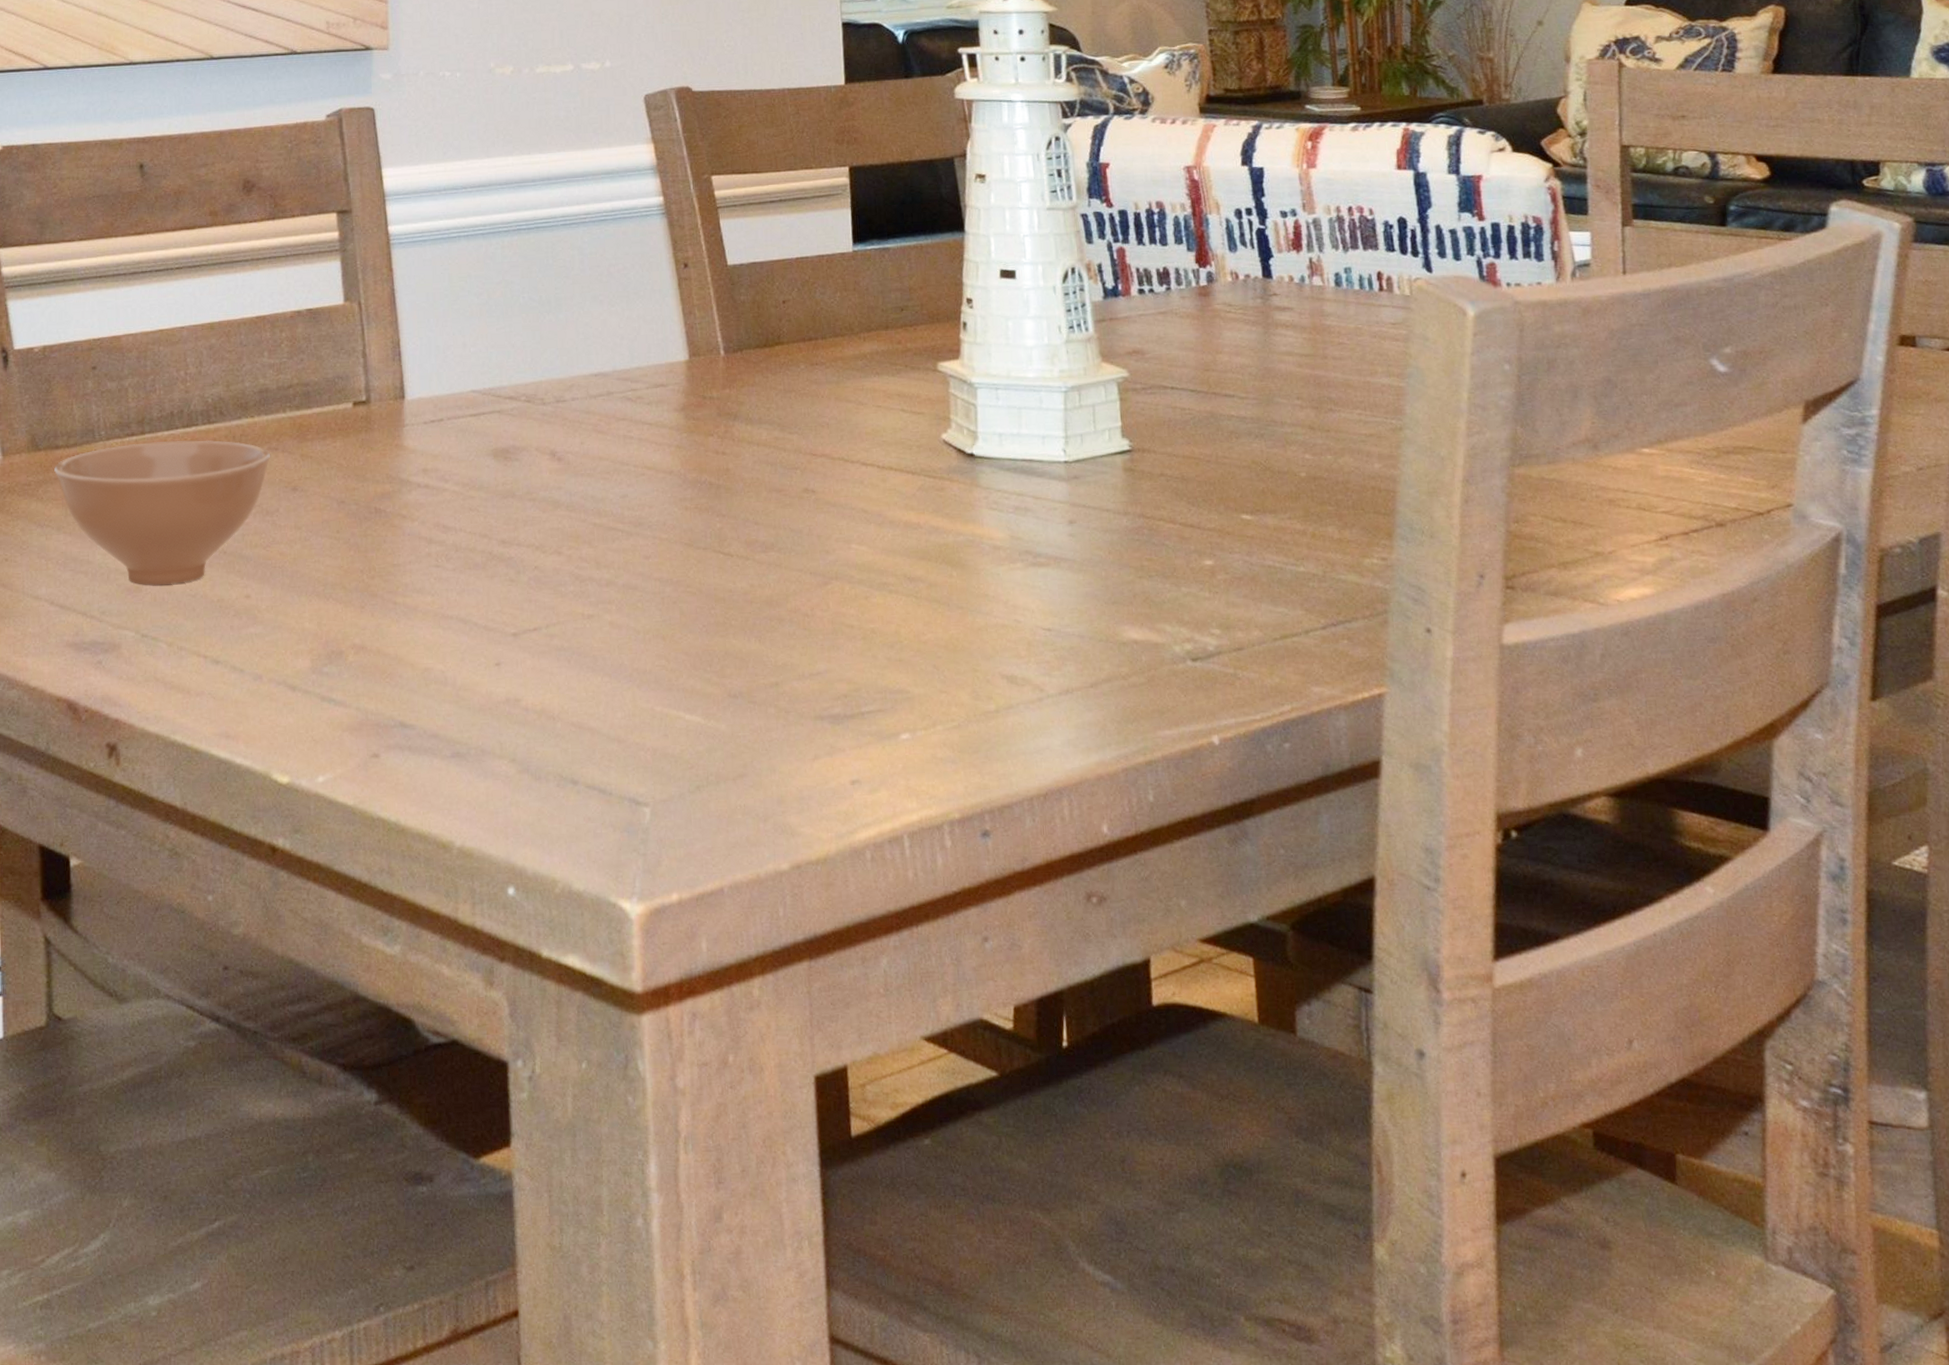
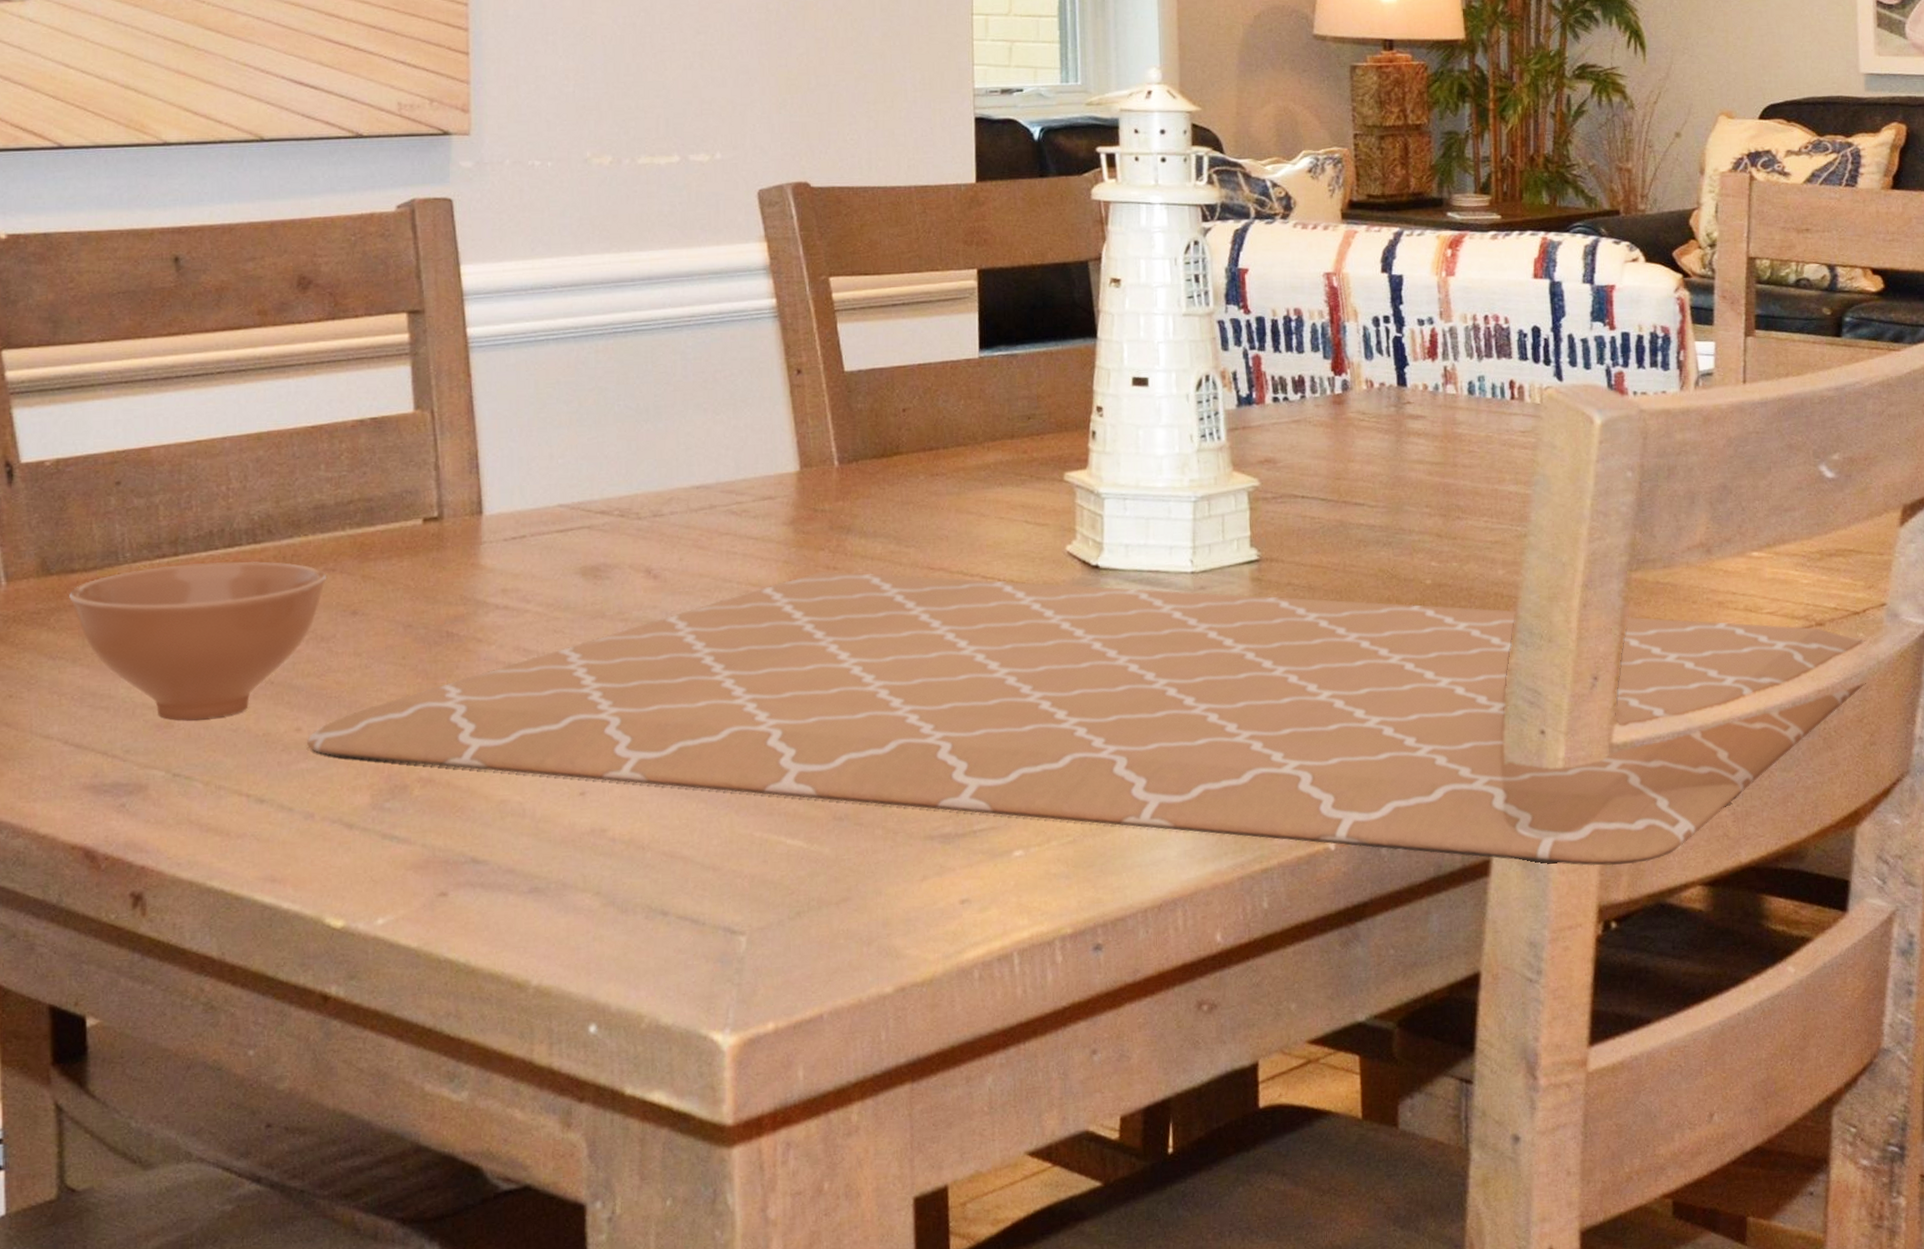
placemat: none [255,456,1775,772] -> present [307,571,1866,866]

